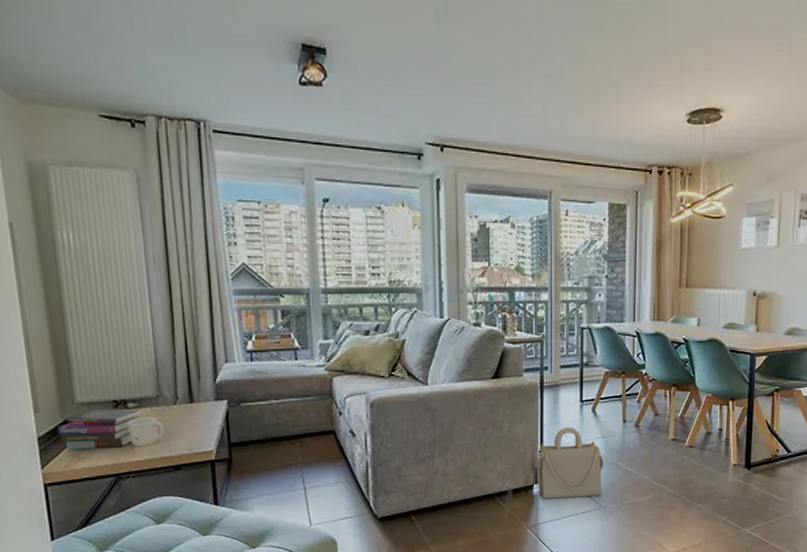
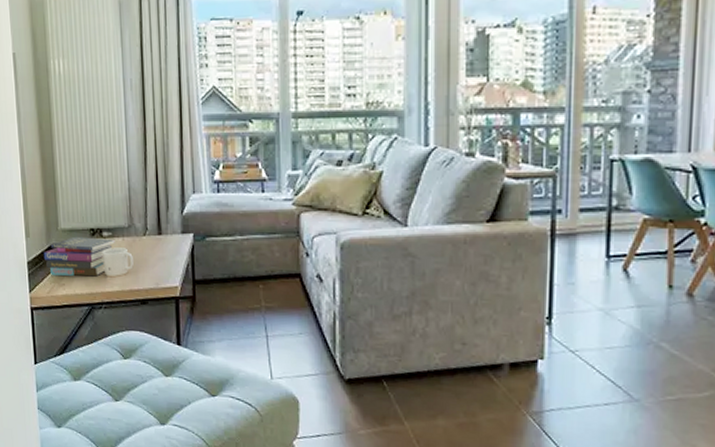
handbag: present [536,427,604,499] -> none [542,289,638,384]

